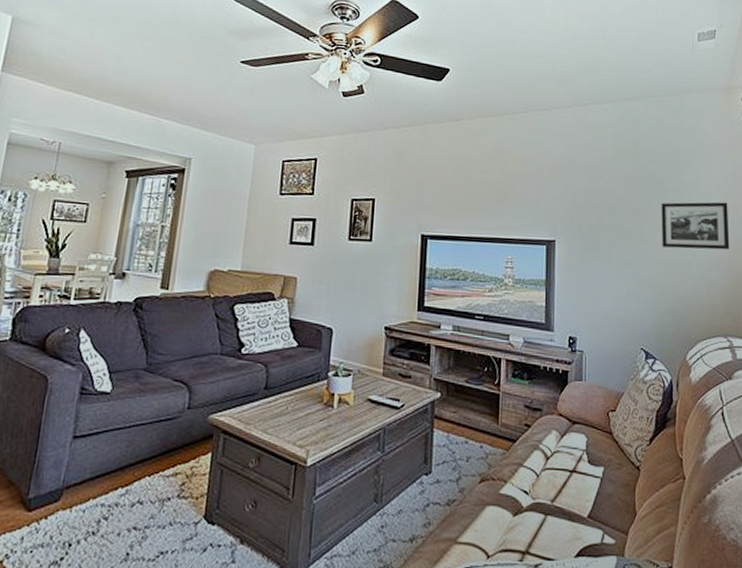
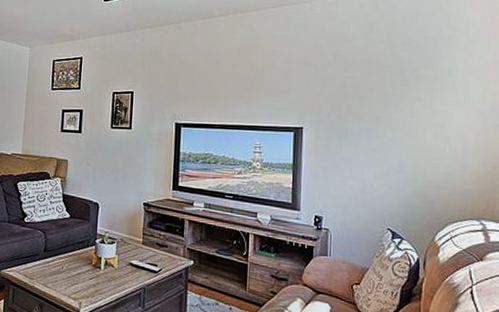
picture frame: present [661,202,730,250] -> none [413,88,488,136]

